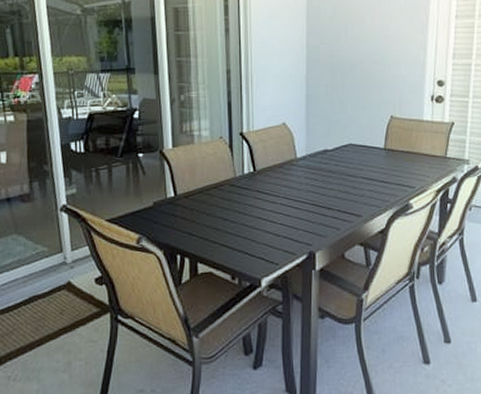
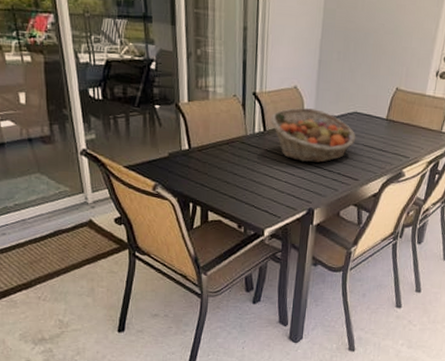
fruit basket: none [260,144,354,201] -> present [270,107,356,163]

